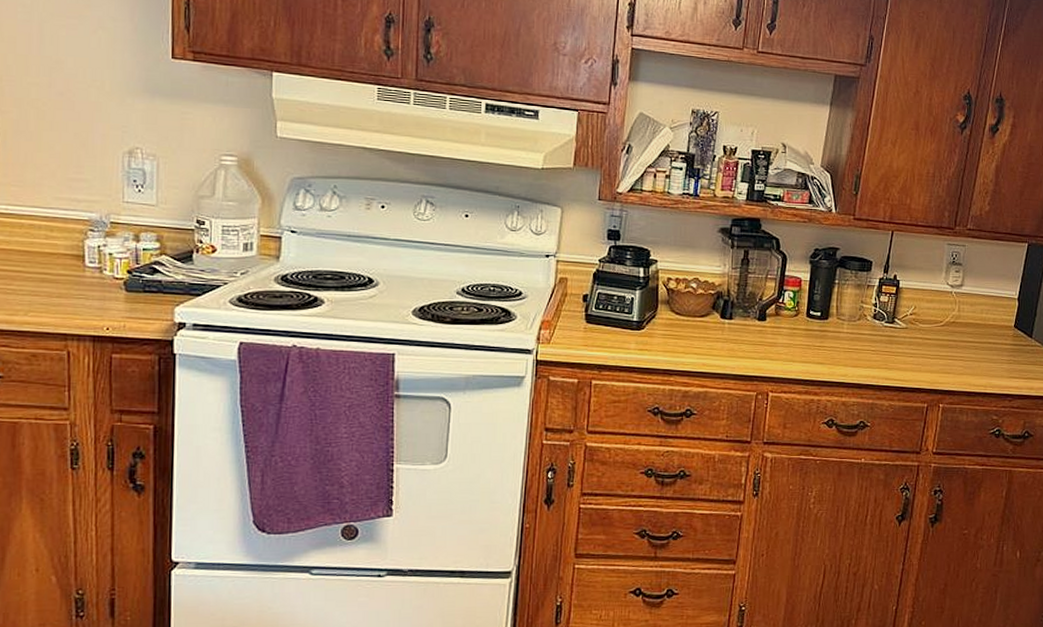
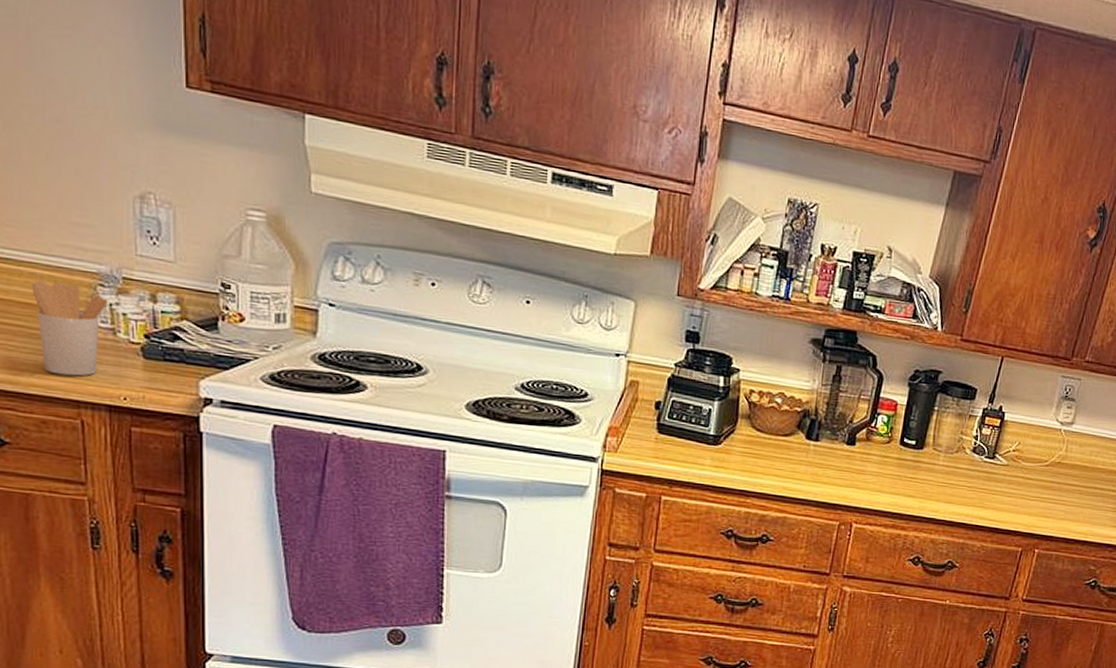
utensil holder: none [30,230,97,312] -> present [32,280,108,377]

